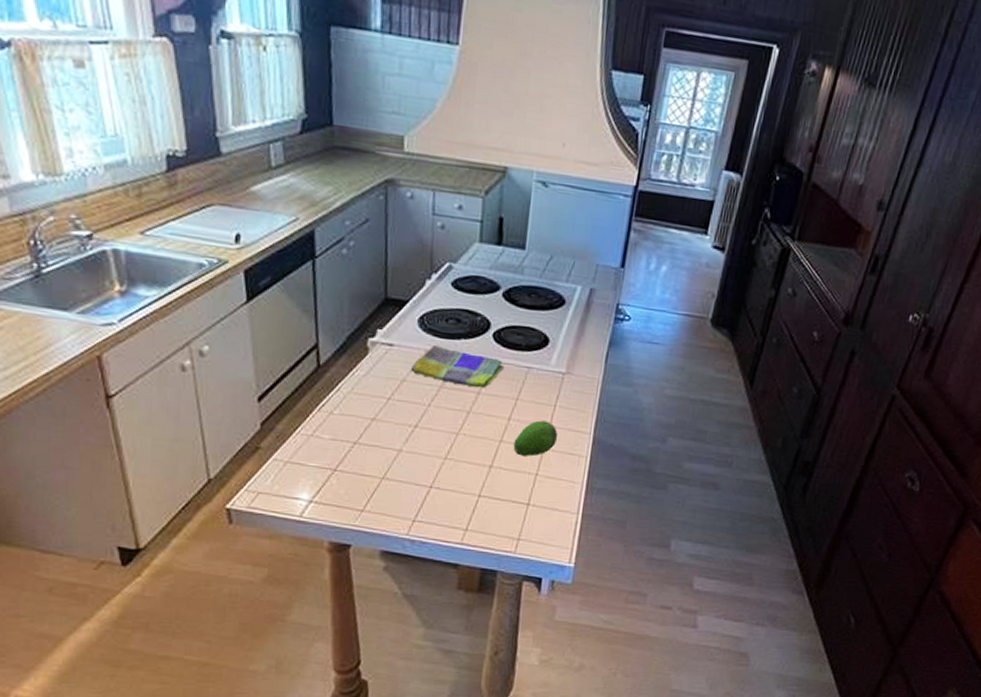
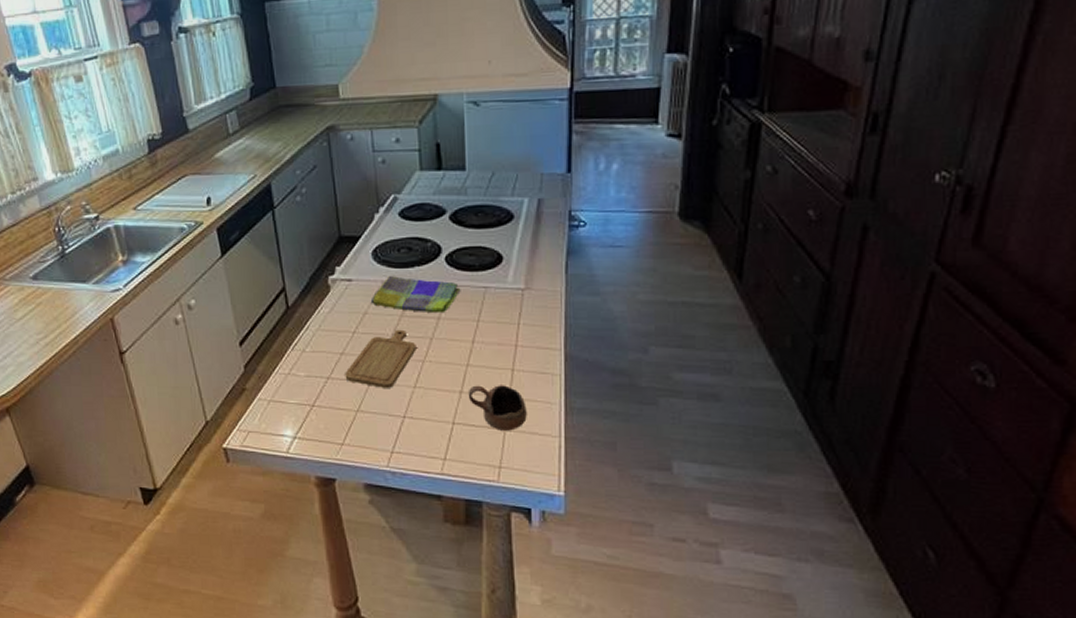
chopping board: none [373,400,452,458] -> present [345,329,417,388]
cup: none [497,460,552,506] -> present [468,385,527,431]
fruit: present [513,420,558,457] -> none [481,340,527,379]

